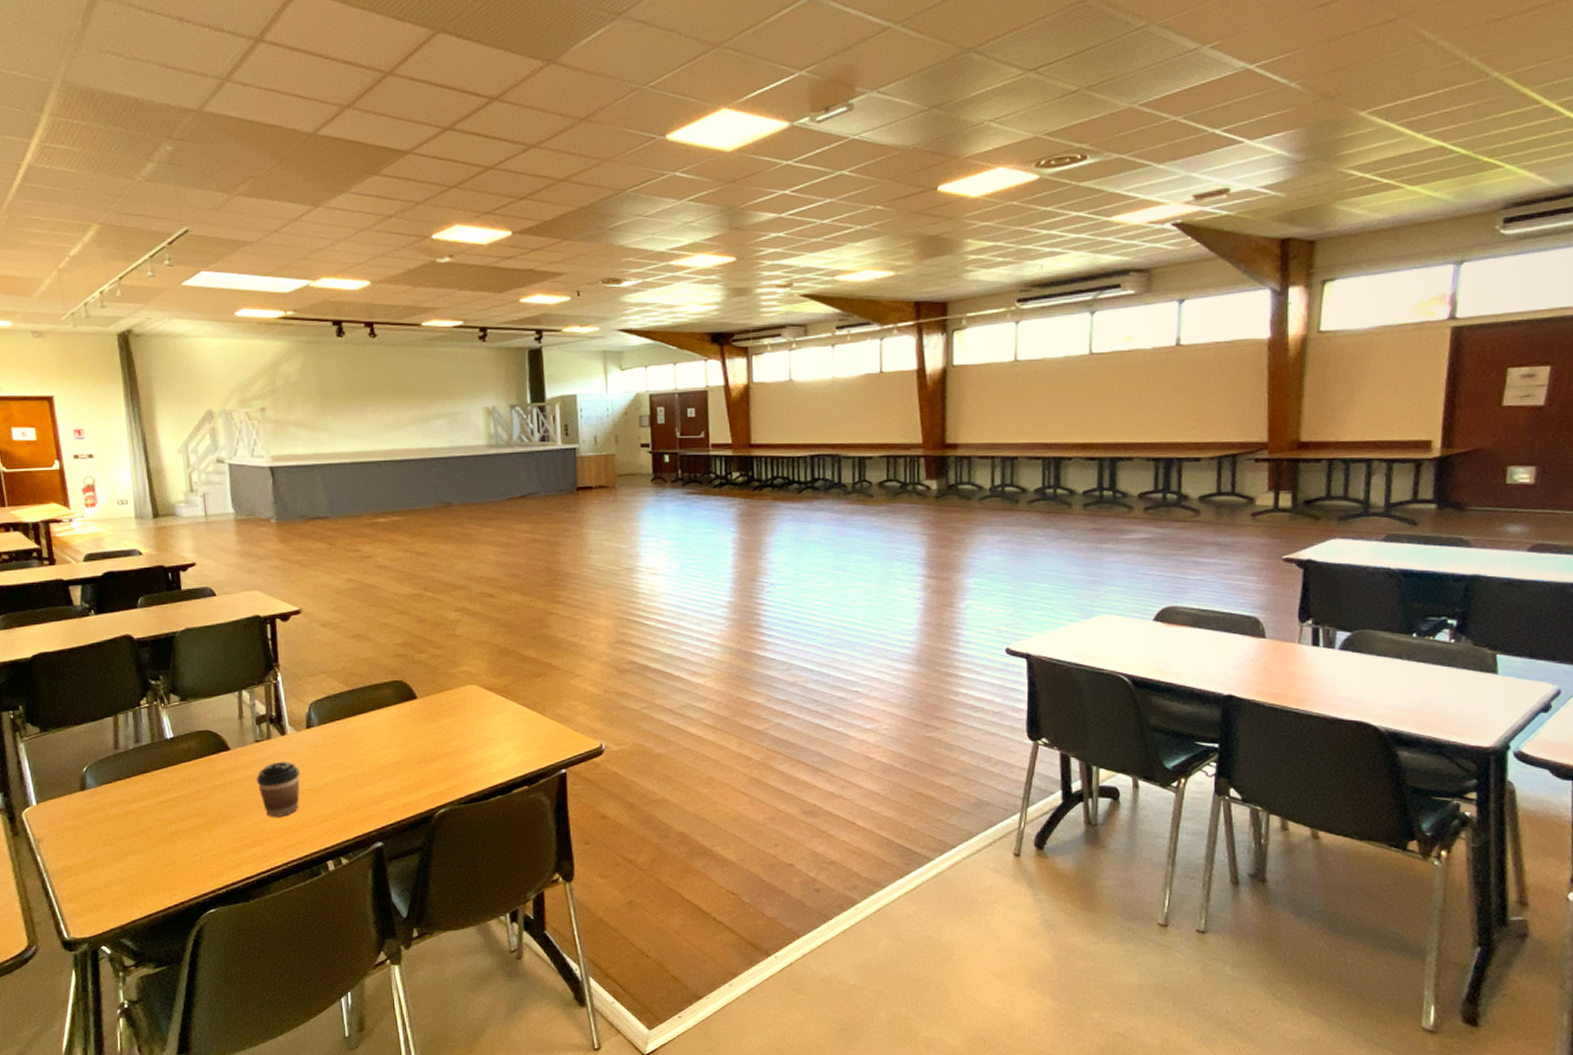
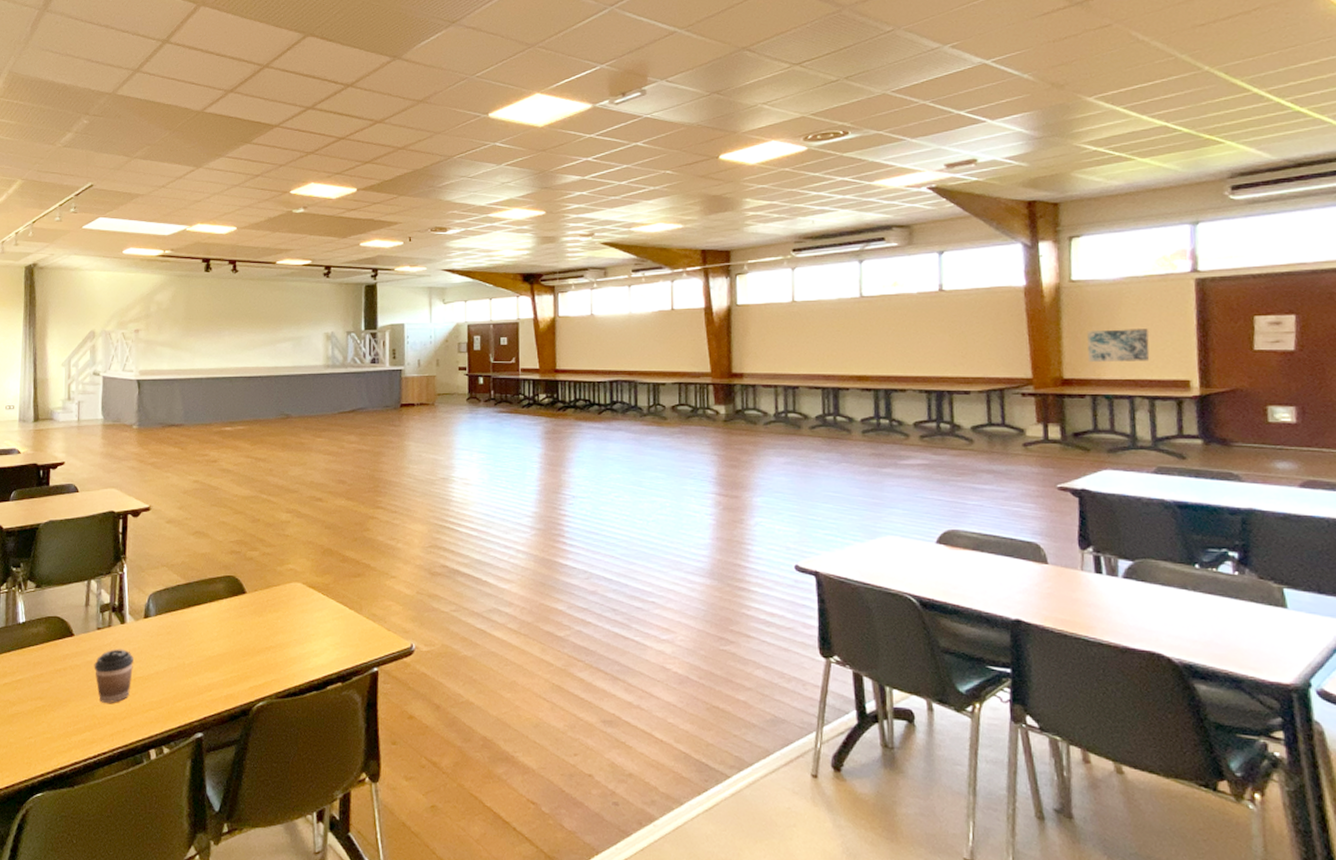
wall art: none [1329,384,1395,423] -> present [1087,329,1150,362]

